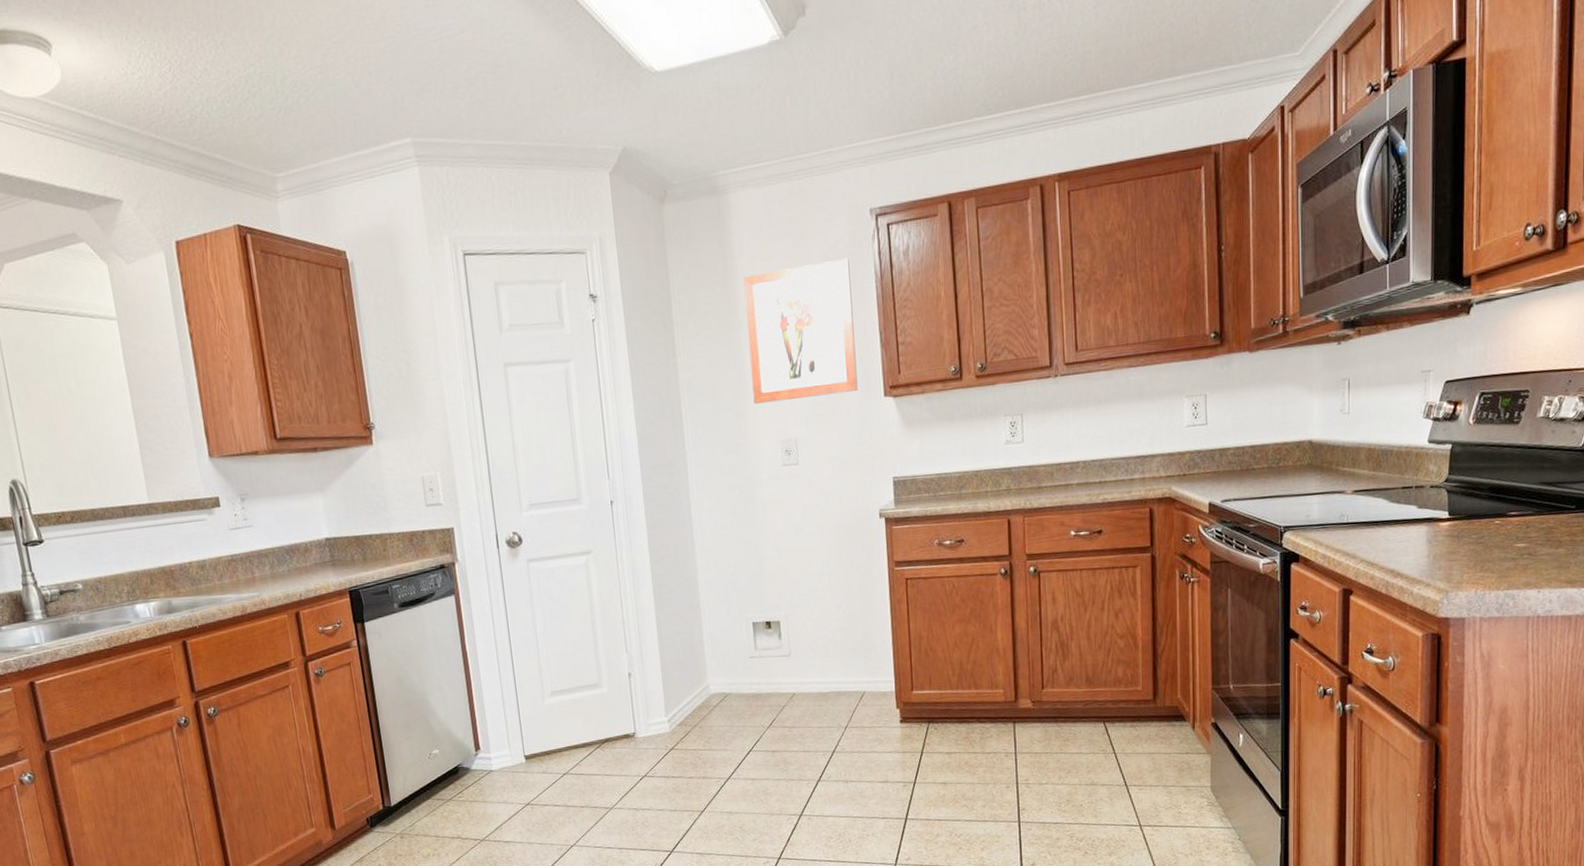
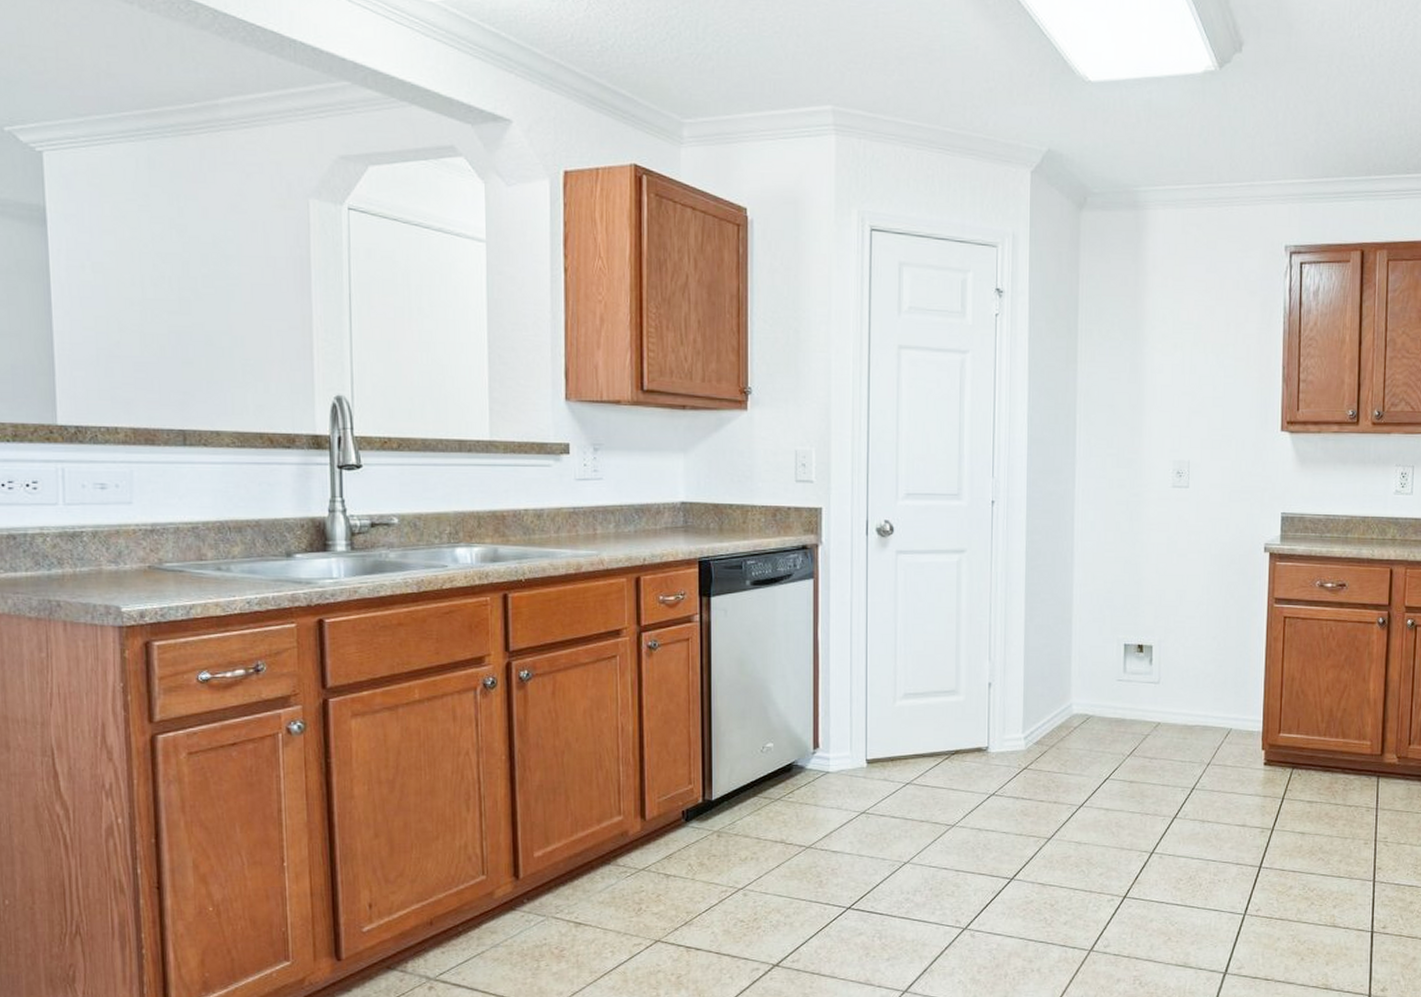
wall art: present [743,258,858,404] -> none [1150,289,1260,422]

